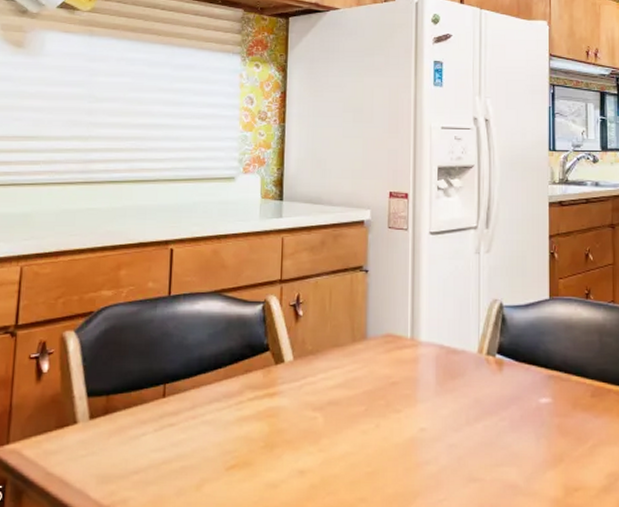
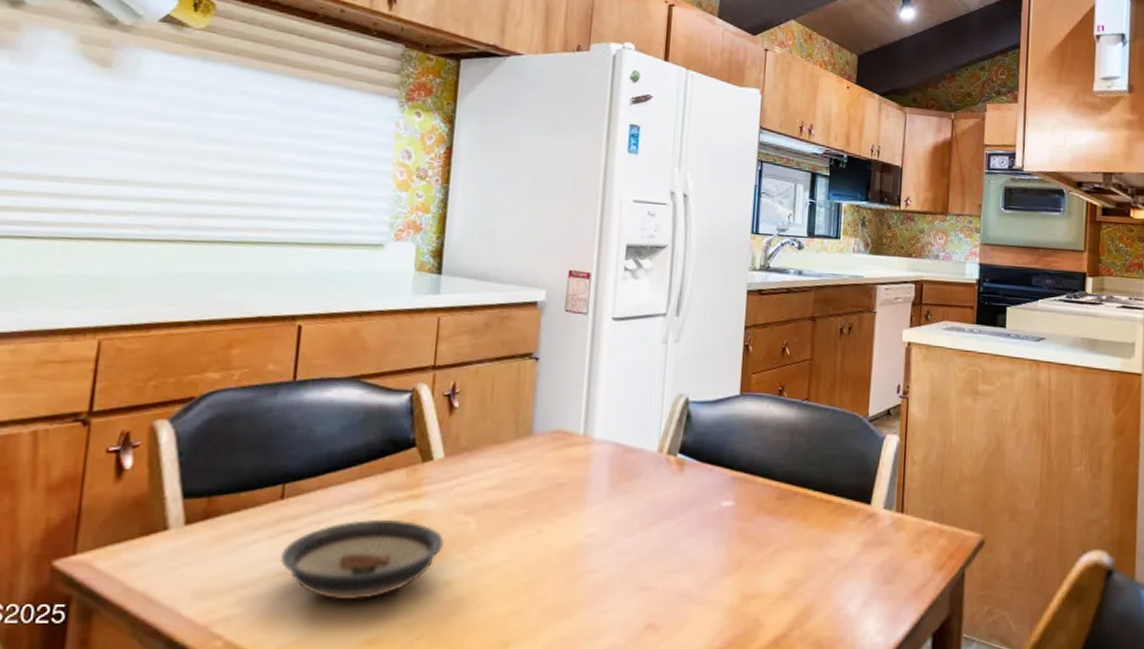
saucer: none [164,414,298,486] -> present [279,519,445,599]

